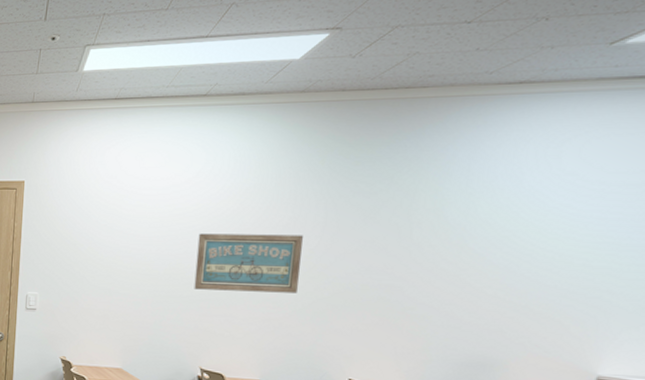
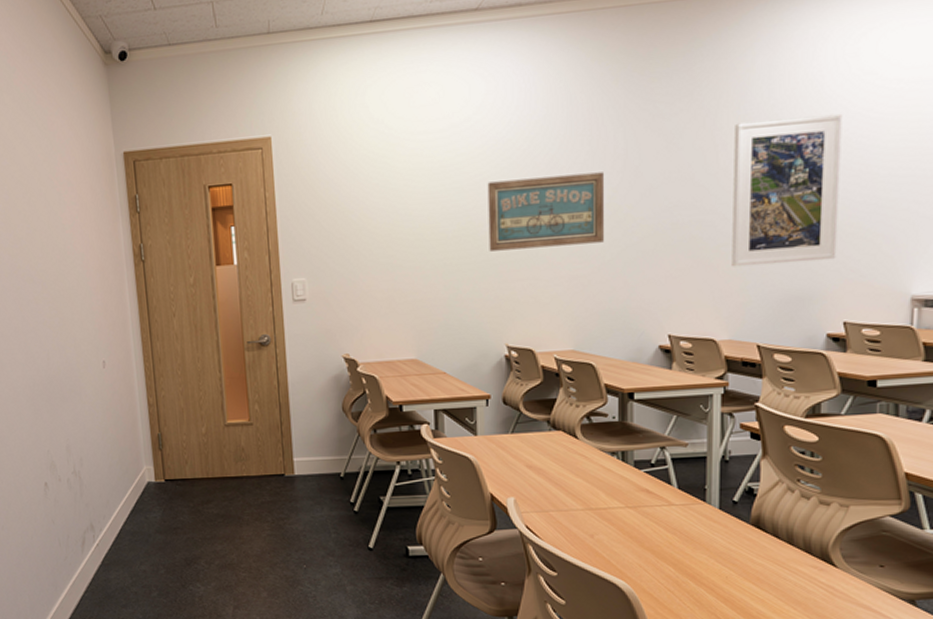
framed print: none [416,206,539,334] -> present [732,113,843,267]

